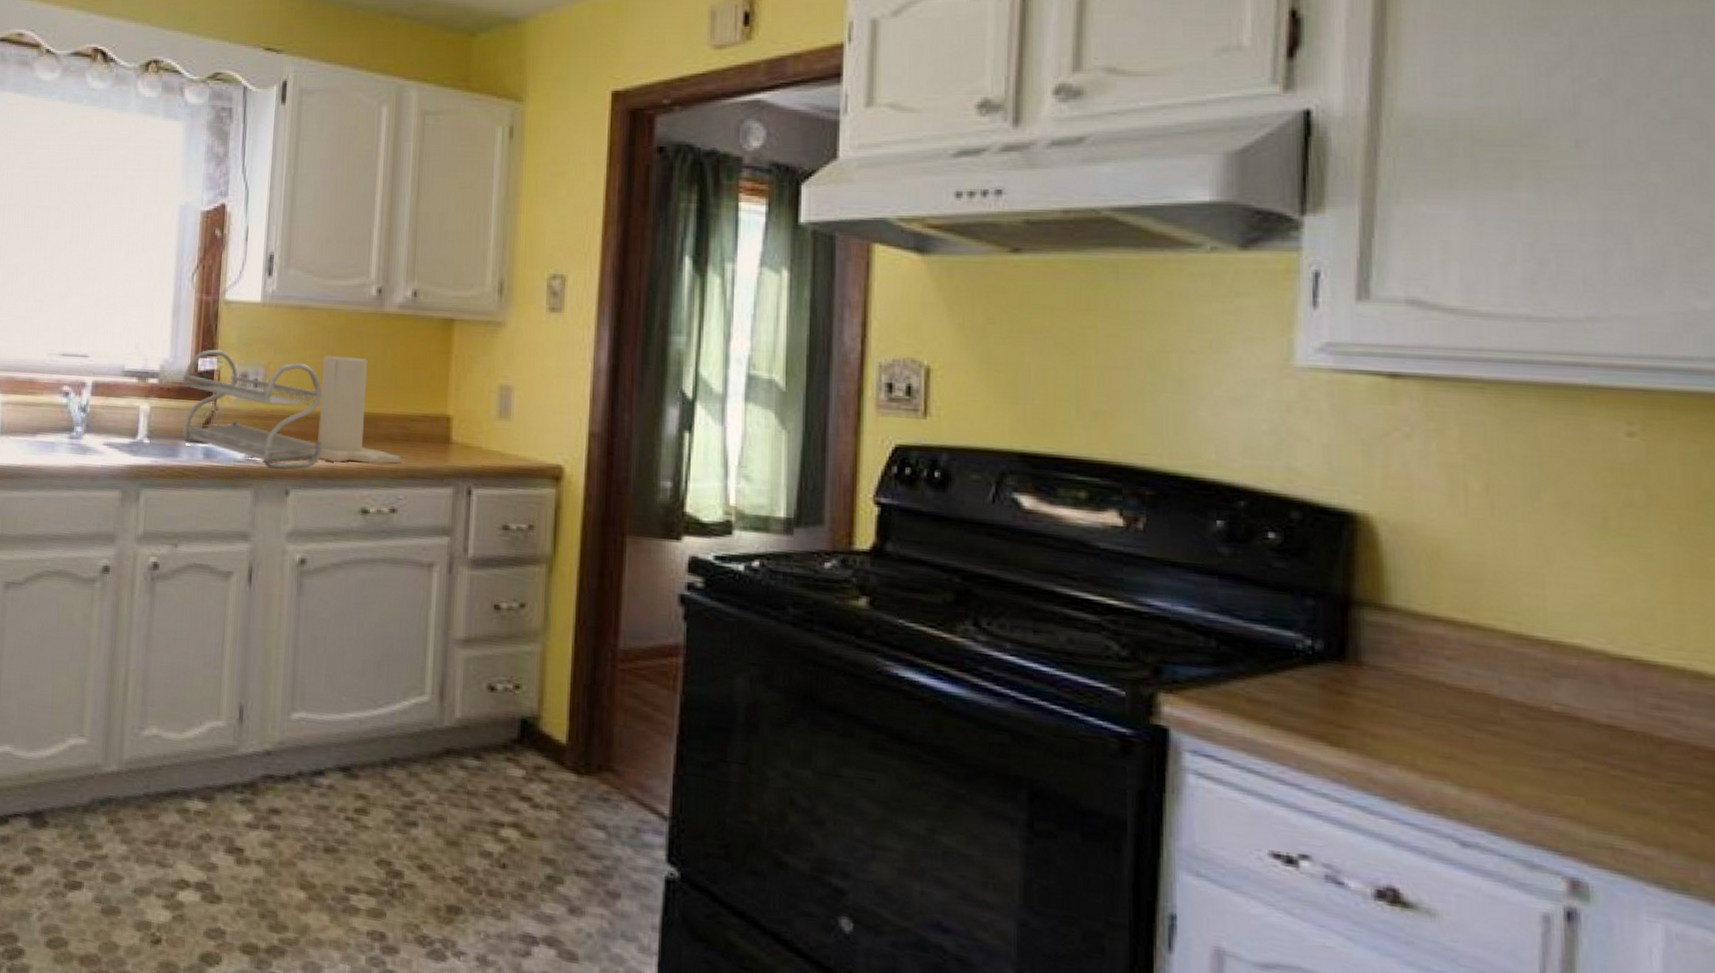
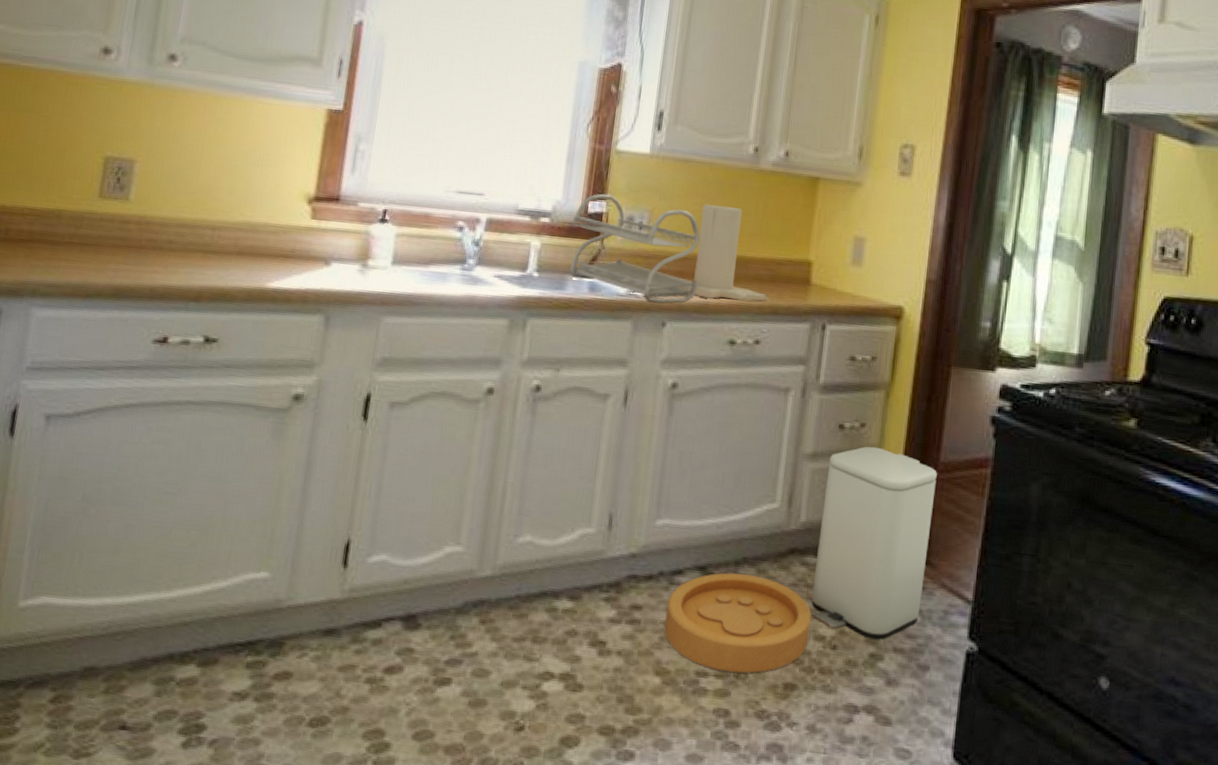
pet bowl: none [307,775,474,892] -> present [664,573,811,674]
pedal bin: none [473,630,616,859] -> present [811,446,937,640]

